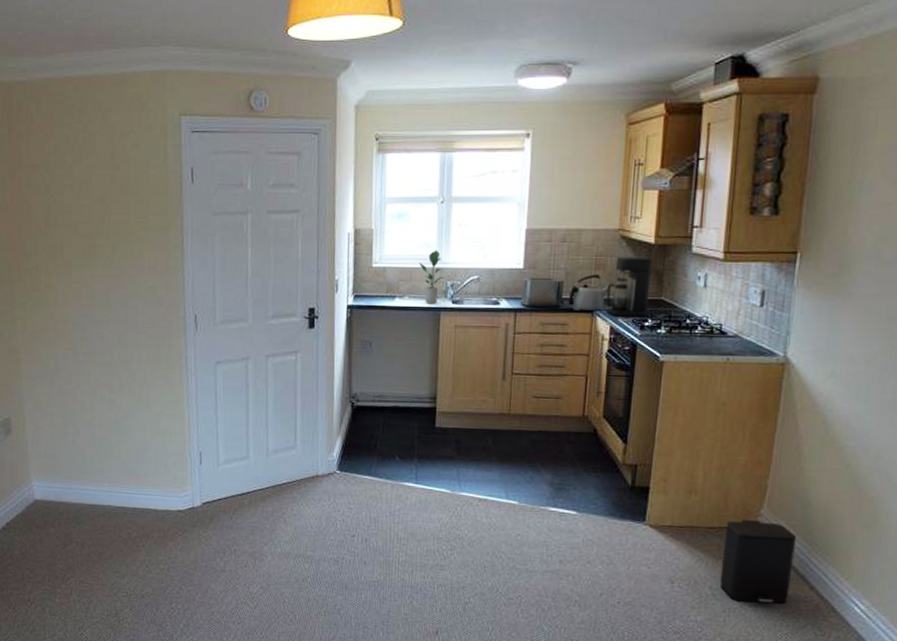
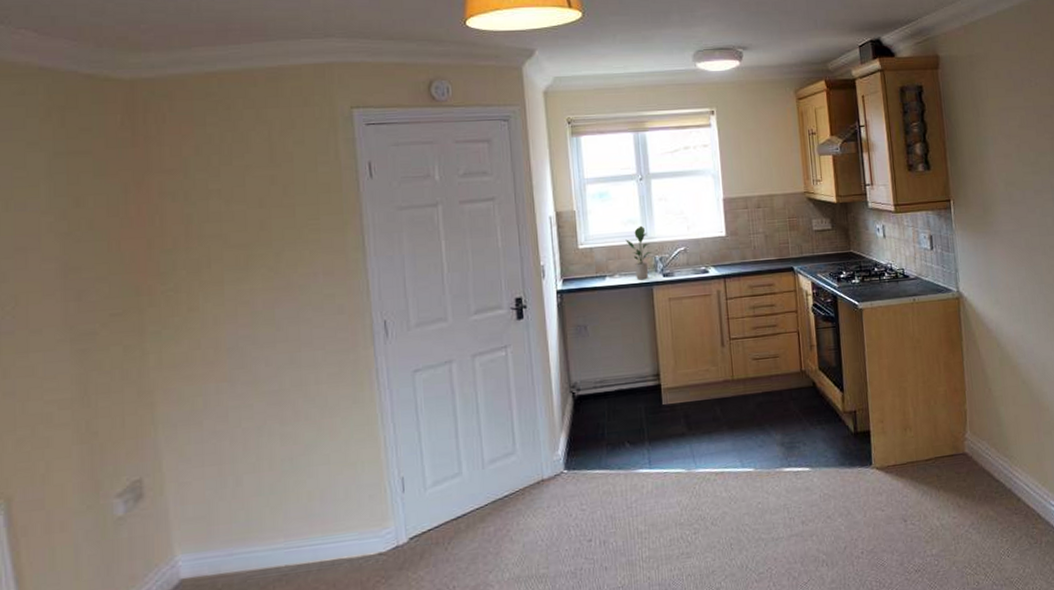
toaster: present [520,277,565,308] -> none [726,241,767,273]
kettle: present [568,274,612,311] -> none [770,235,808,271]
coffee maker: present [606,256,653,318] -> none [803,214,841,273]
pedal bin: present [720,519,797,604] -> none [940,444,1002,527]

